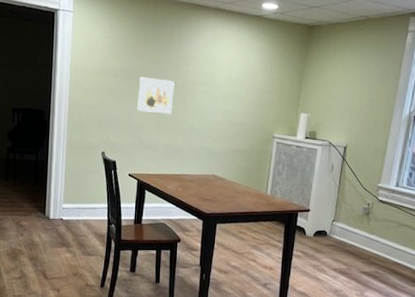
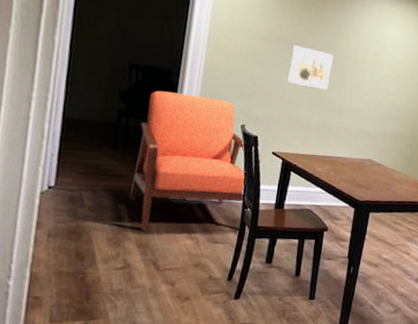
chair: none [20,128,120,246] -> present [129,90,261,230]

